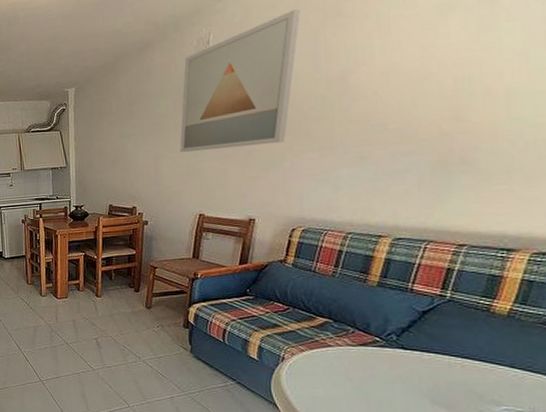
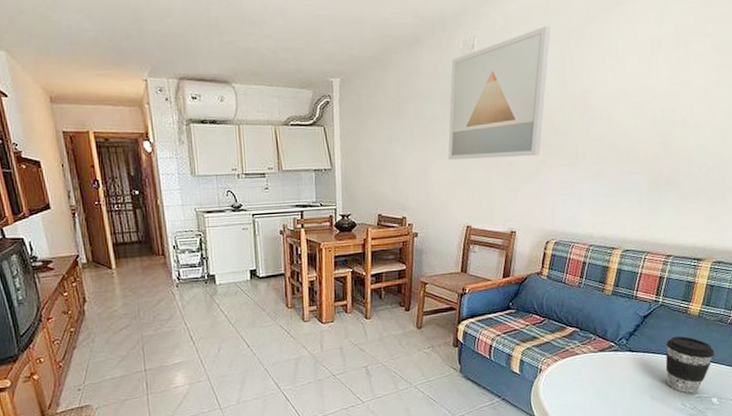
coffee cup: none [454,336,533,405] -> present [665,336,714,394]

